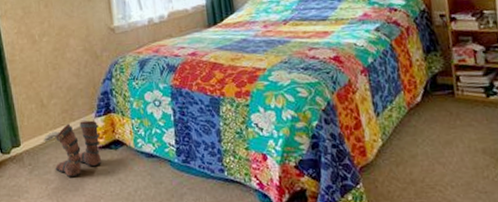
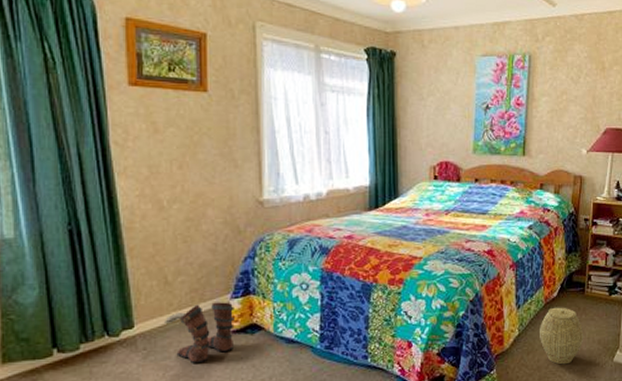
woven basket: none [406,112,464,178] -> present [540,307,584,365]

